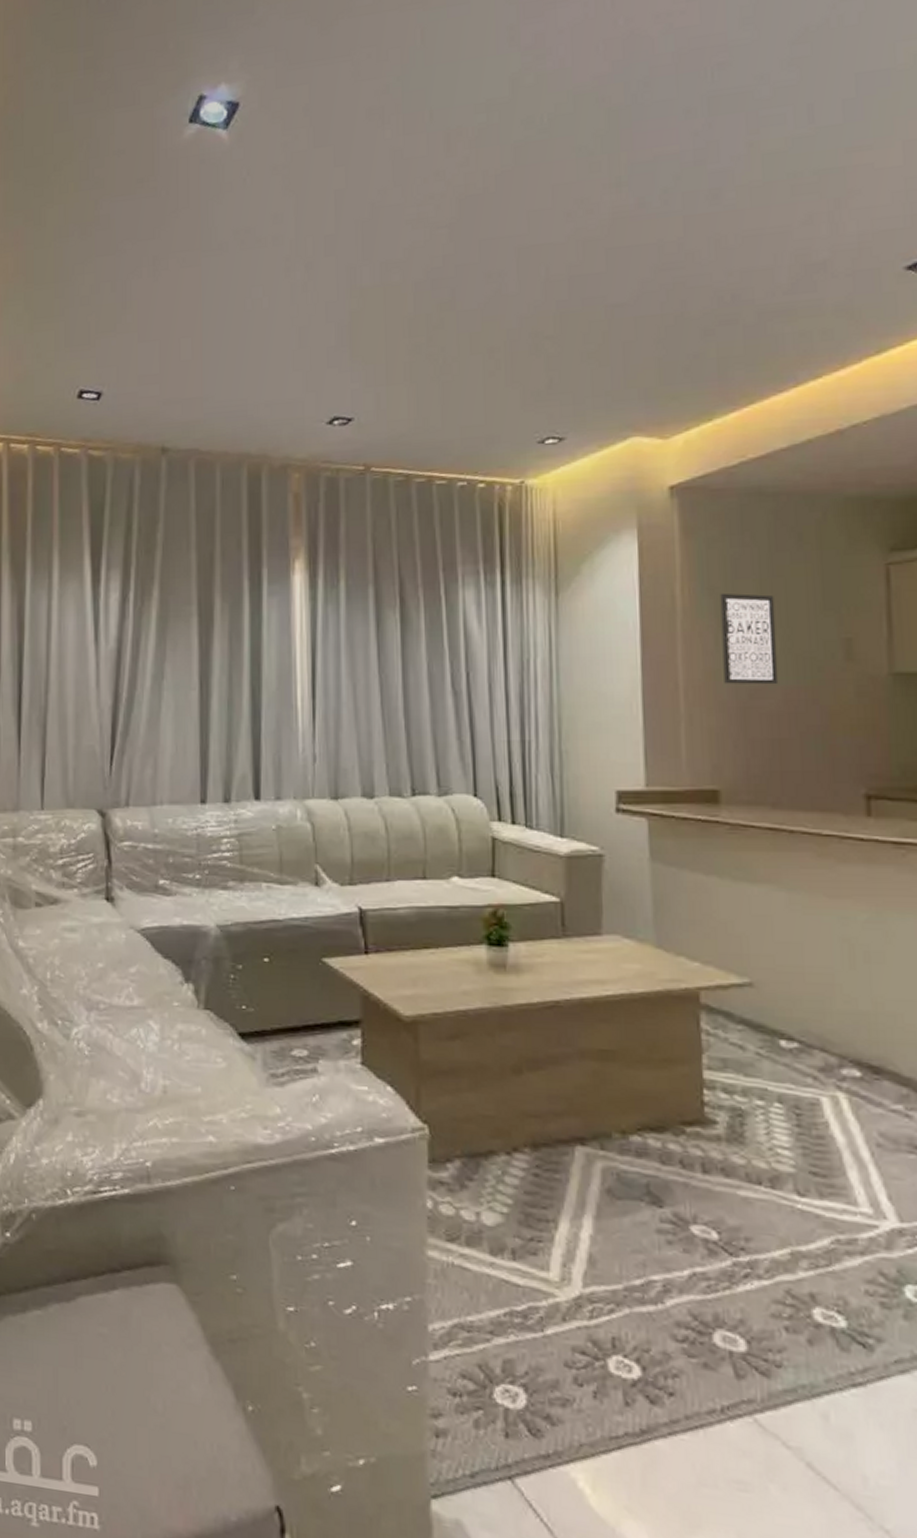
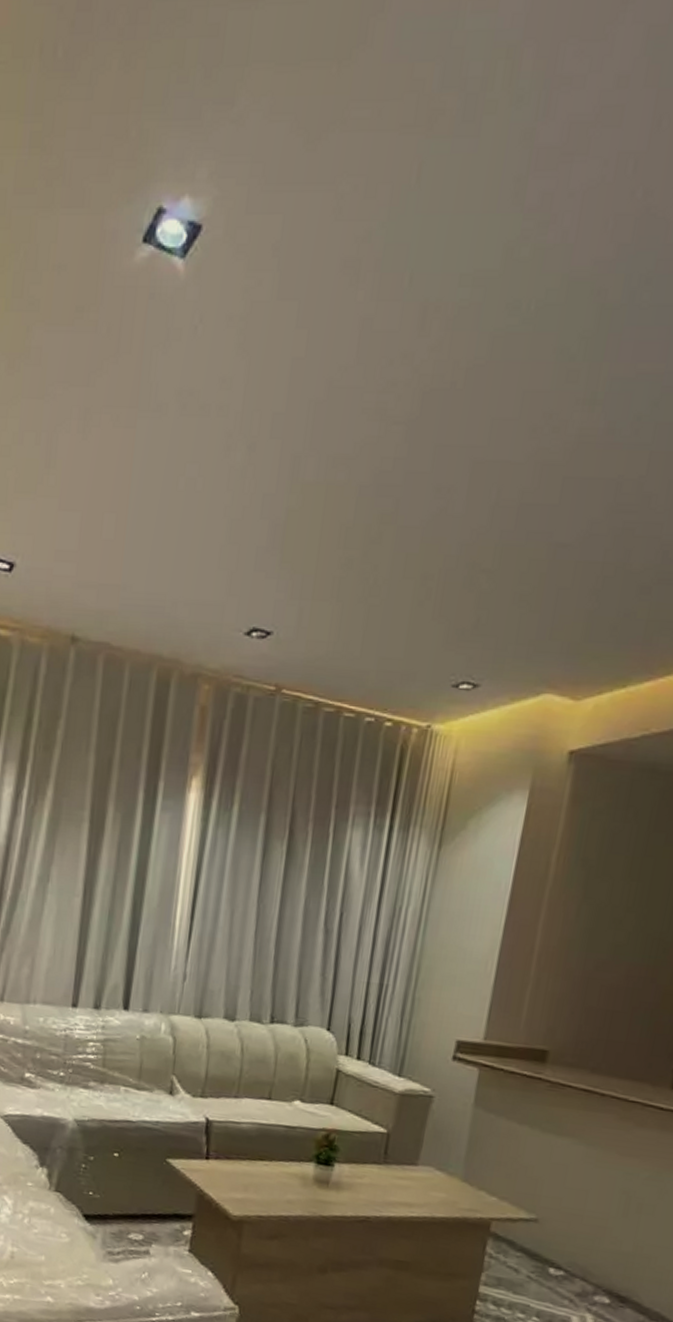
wall art: present [720,593,779,685] -> none [576,865,641,960]

